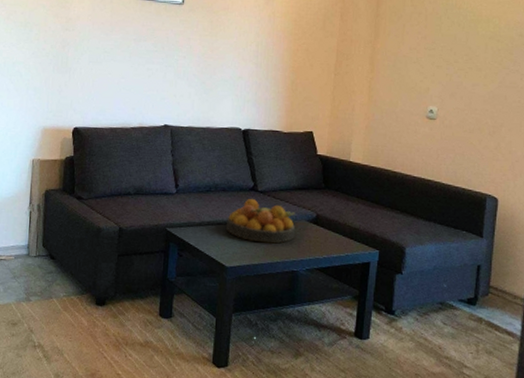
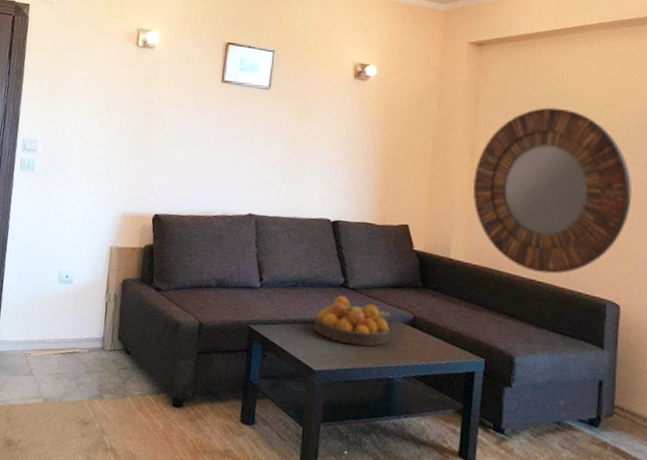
home mirror: none [371,19,513,173] -> present [472,107,632,274]

